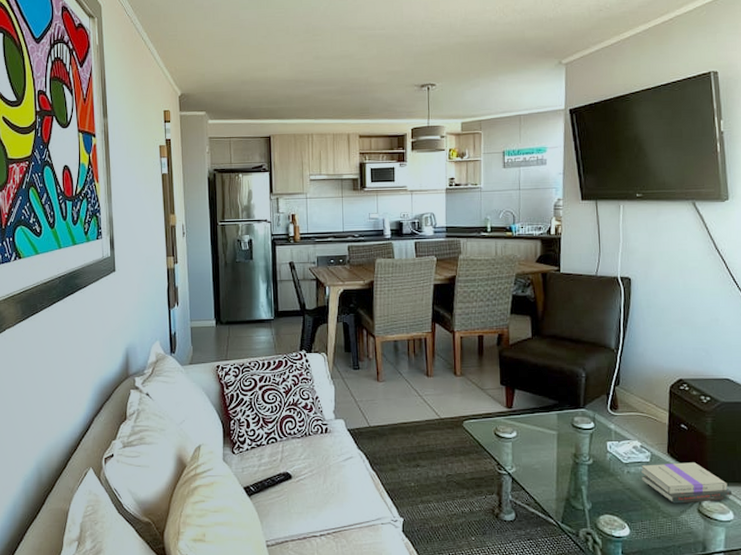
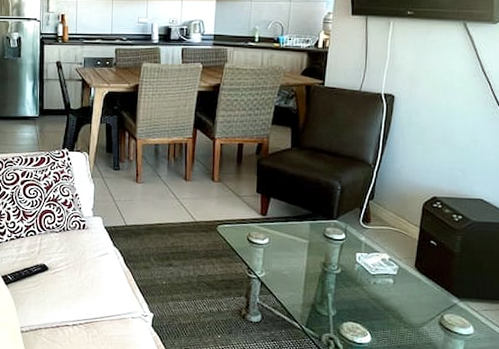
books: present [641,462,732,504] -> none [387,277,474,316]

